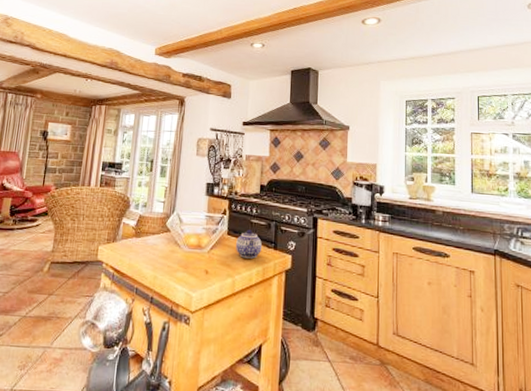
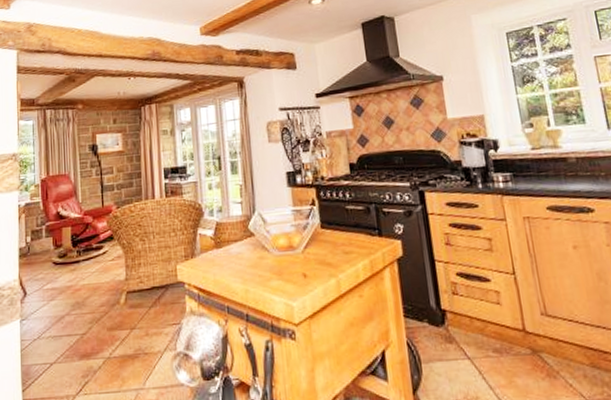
teapot: present [236,229,262,259] -> none [333,218,364,253]

